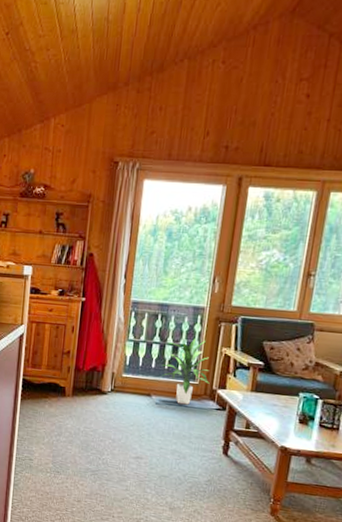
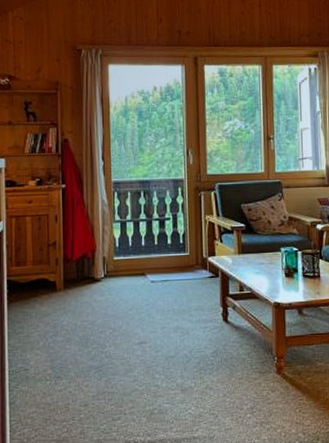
indoor plant: present [162,338,210,405] -> none [151,210,199,278]

